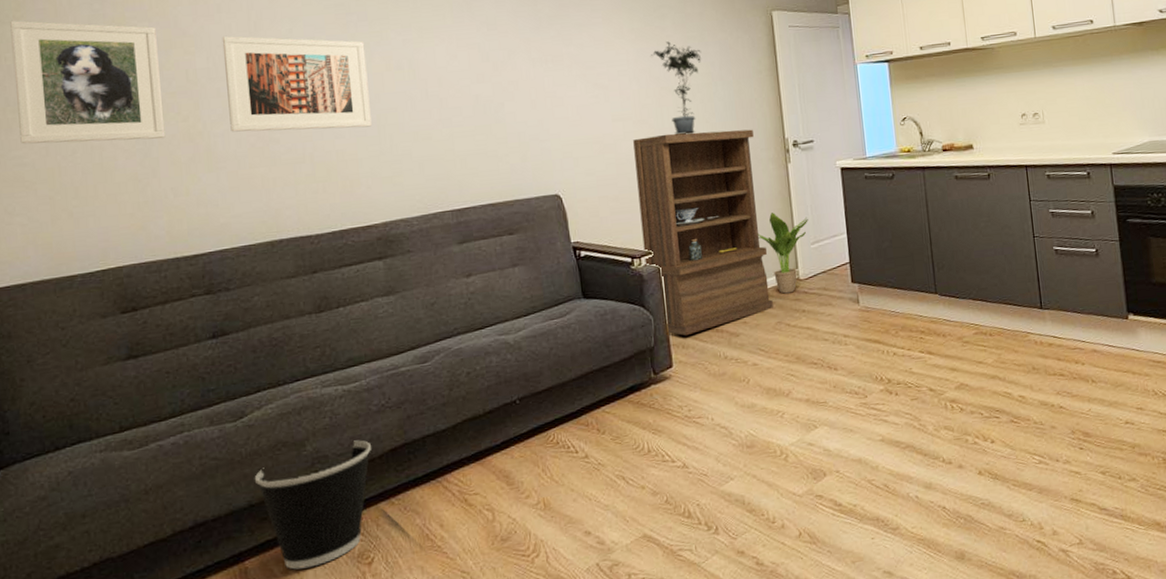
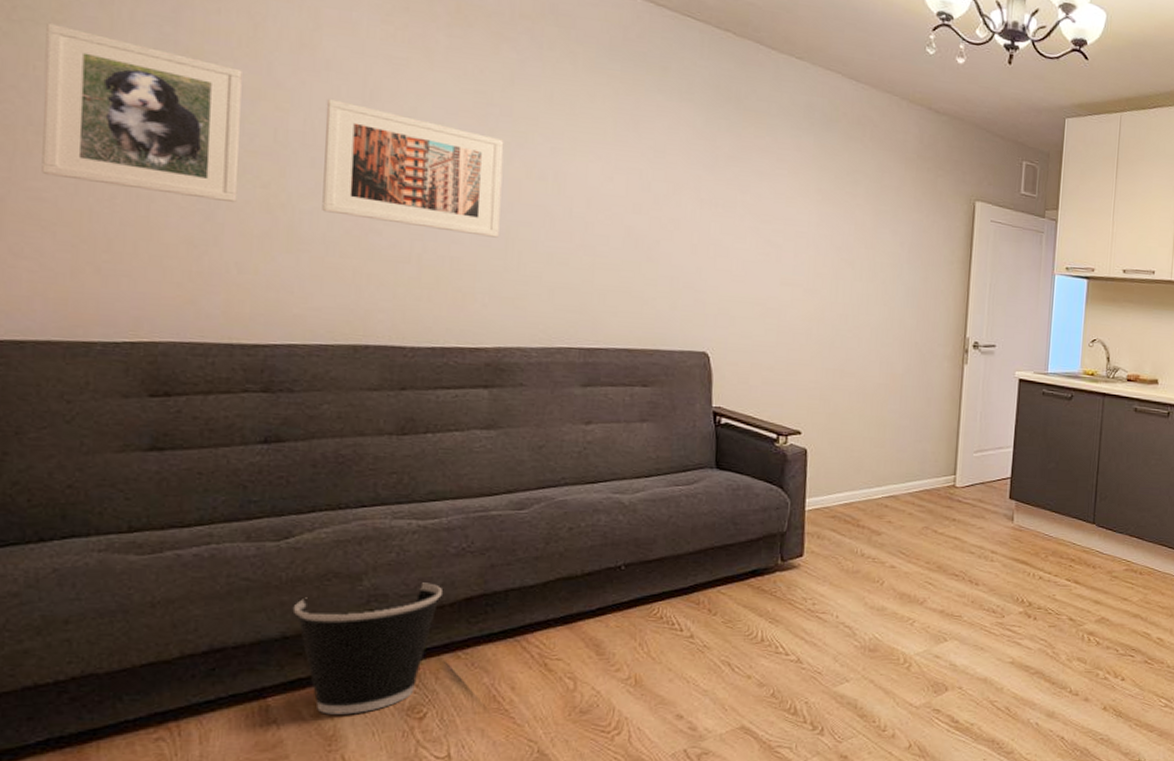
bookshelf: present [633,129,773,336] -> none [791,308,933,526]
potted plant: present [650,41,702,135] -> none [834,210,892,314]
potted plant: present [758,213,808,294] -> none [919,413,976,499]

